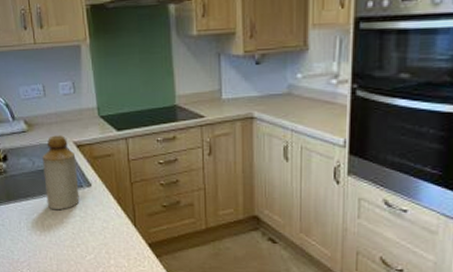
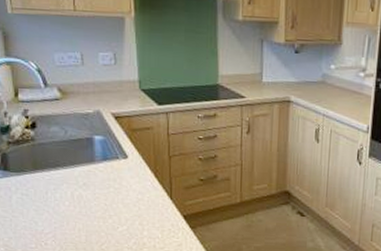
bottle: present [42,135,80,209] -> none [76,105,114,180]

